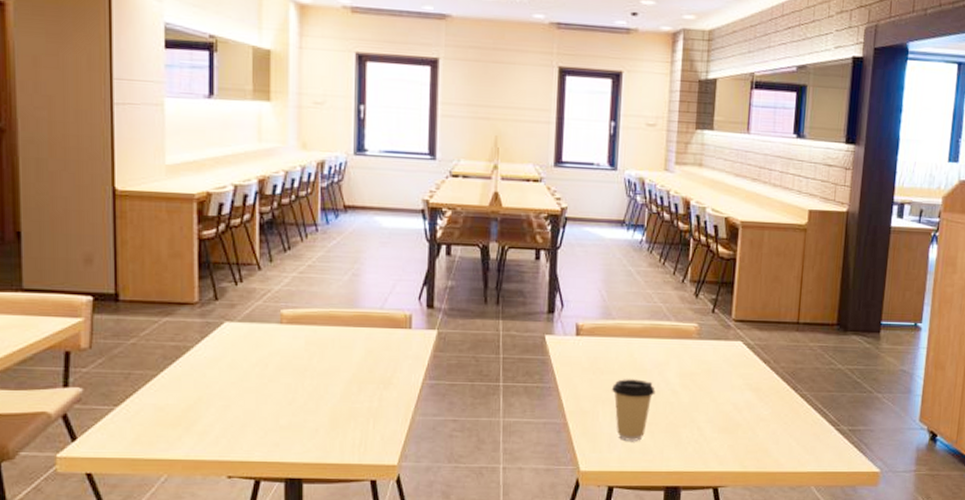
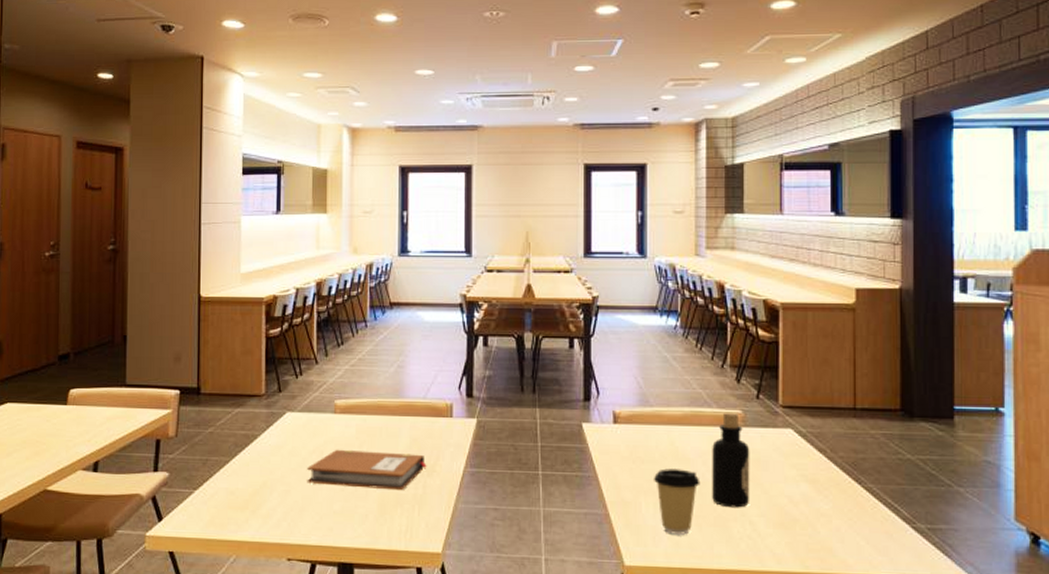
notebook: none [249,361,383,404] -> present [307,449,427,491]
bottle: none [665,325,703,415] -> present [712,412,750,508]

